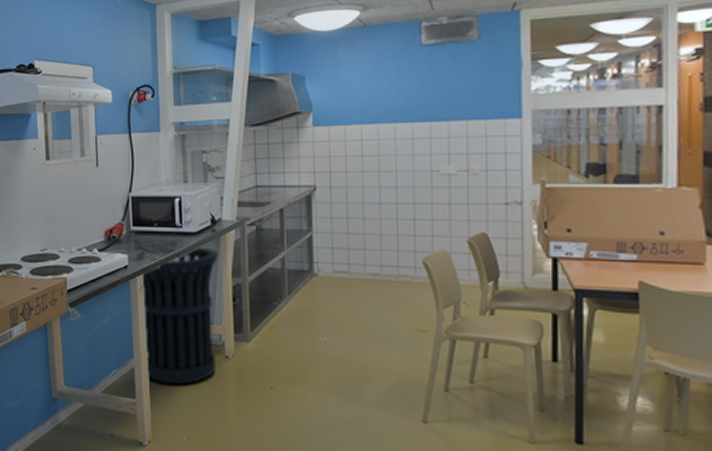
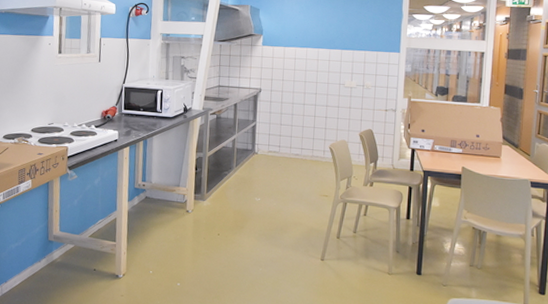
trash can: present [141,247,219,385] -> none [126,128,188,232]

